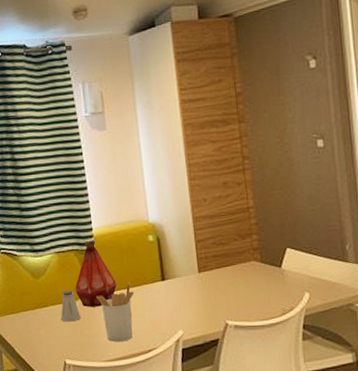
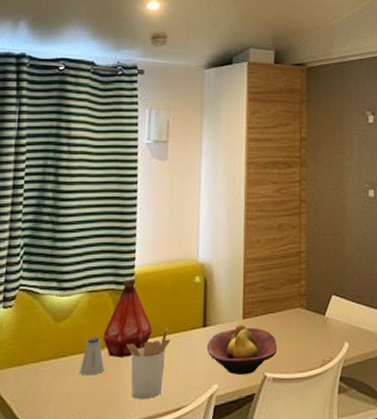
fruit bowl: none [167,277,236,323] -> present [207,324,278,375]

